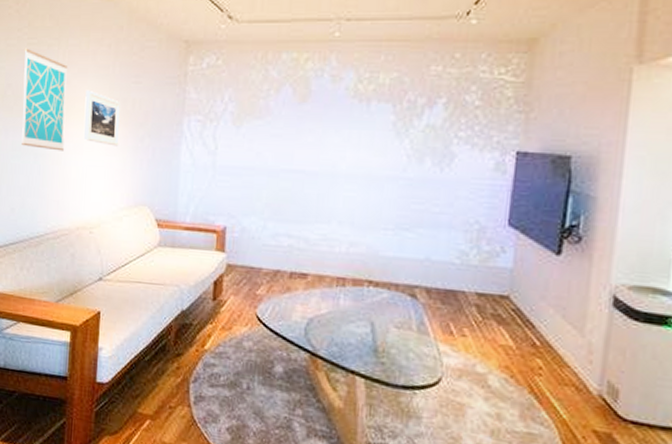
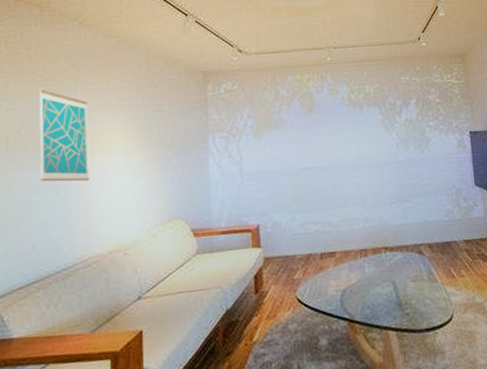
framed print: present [83,89,121,147] -> none [109,121,148,170]

